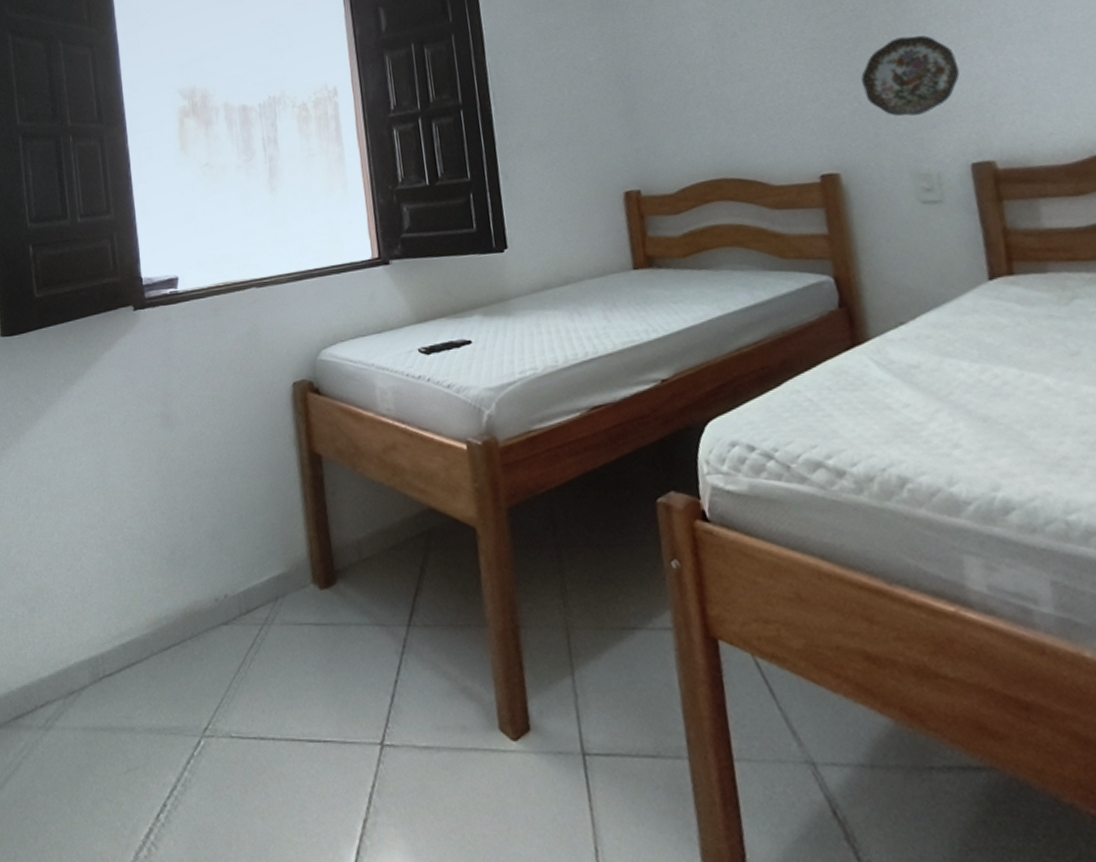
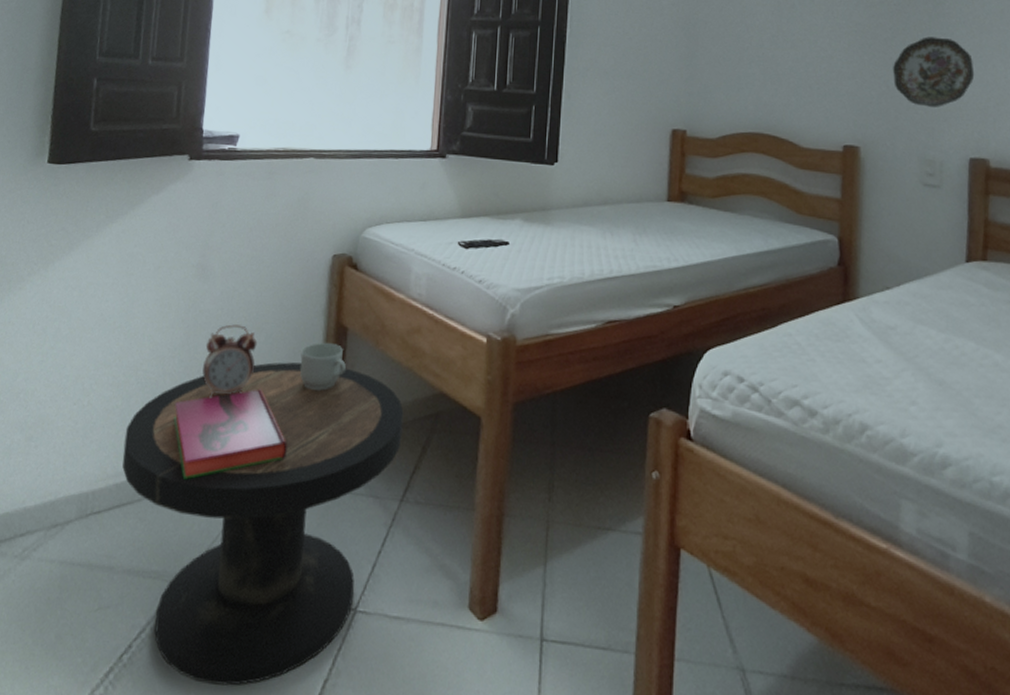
side table: none [121,496,398,835] -> present [122,362,404,686]
hardback book: none [164,530,284,632] -> present [173,389,288,480]
alarm clock: none [183,468,236,546] -> present [202,324,258,398]
mug: none [278,472,327,524] -> present [300,342,346,391]

